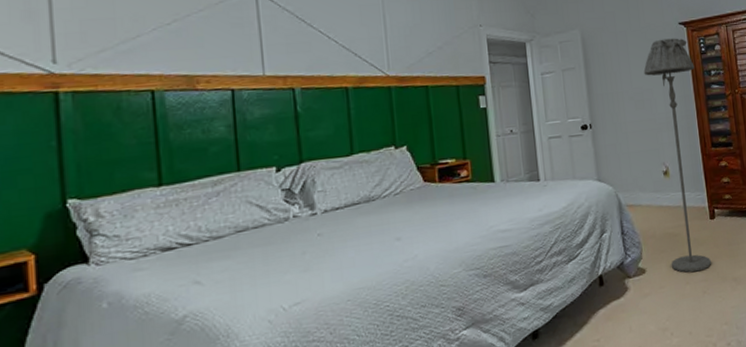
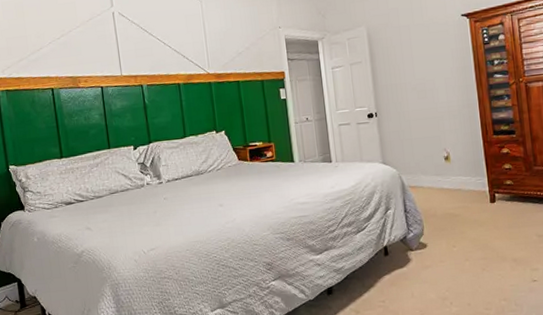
floor lamp: present [643,38,712,273] -> none [426,29,492,251]

